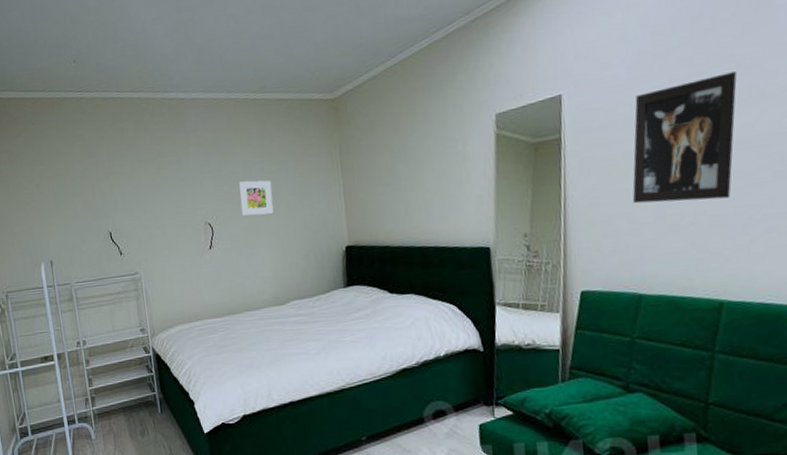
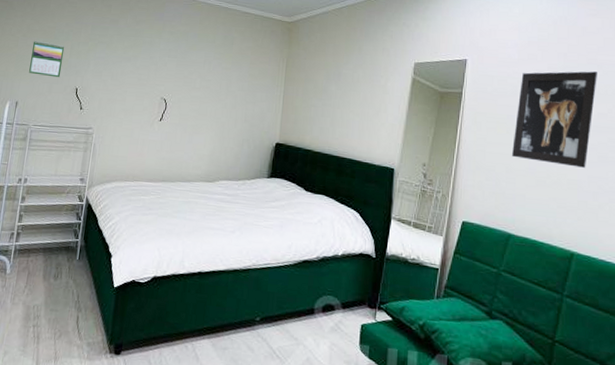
calendar: none [49,187,89,227] -> present [29,40,65,78]
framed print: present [238,180,274,216] -> none [194,70,225,102]

